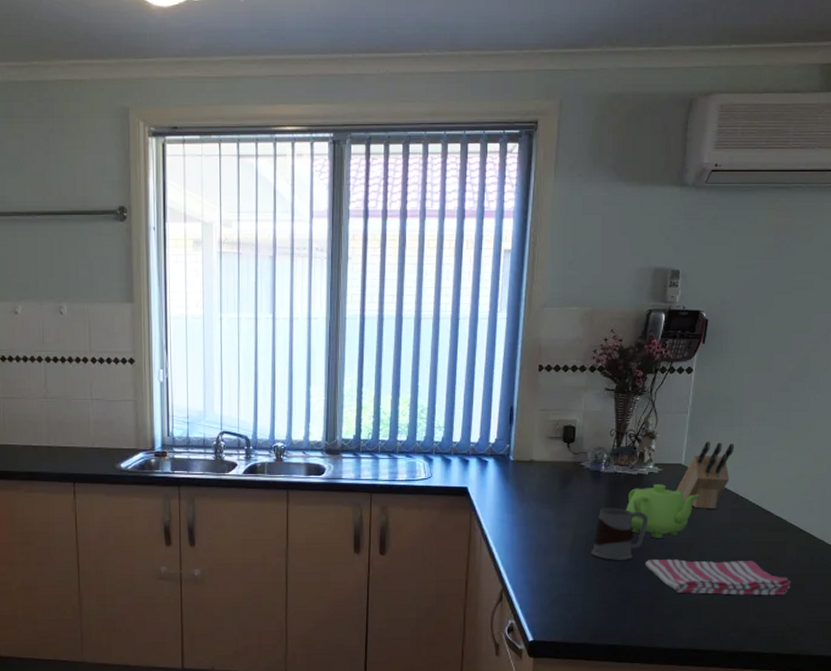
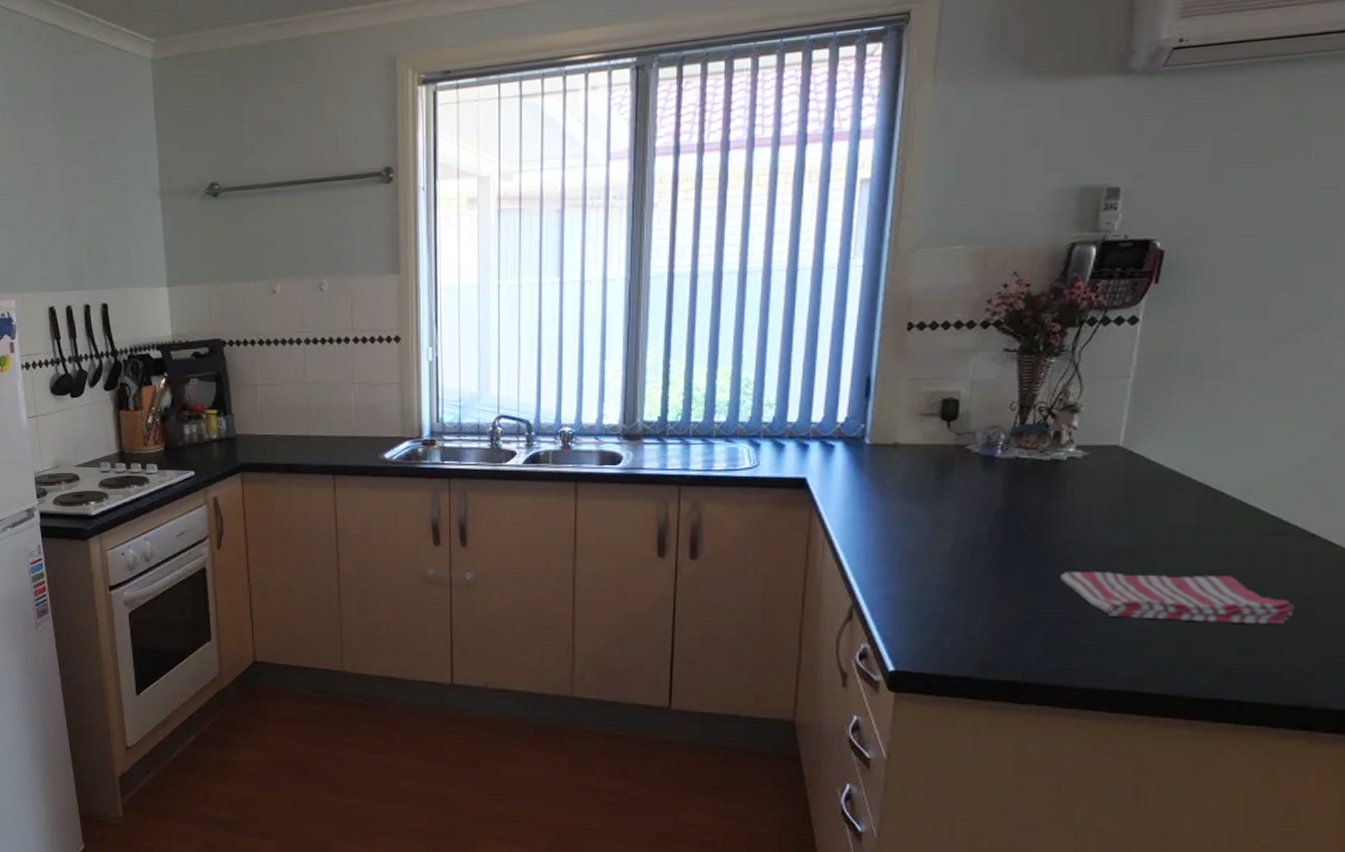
mug: present [591,508,648,560] -> none [980,503,1066,572]
teapot: present [626,484,701,538] -> none [1033,472,1149,544]
knife block: present [676,441,734,509] -> none [1110,415,1203,505]

